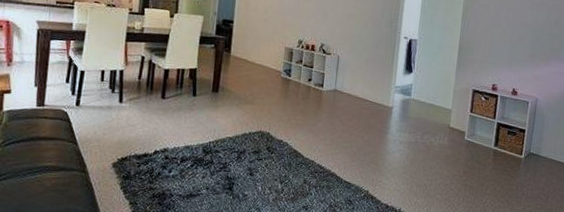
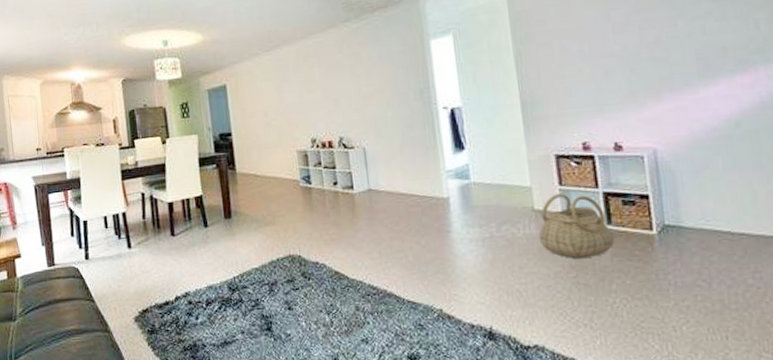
basket: none [447,118,497,168] -> present [538,194,614,259]

